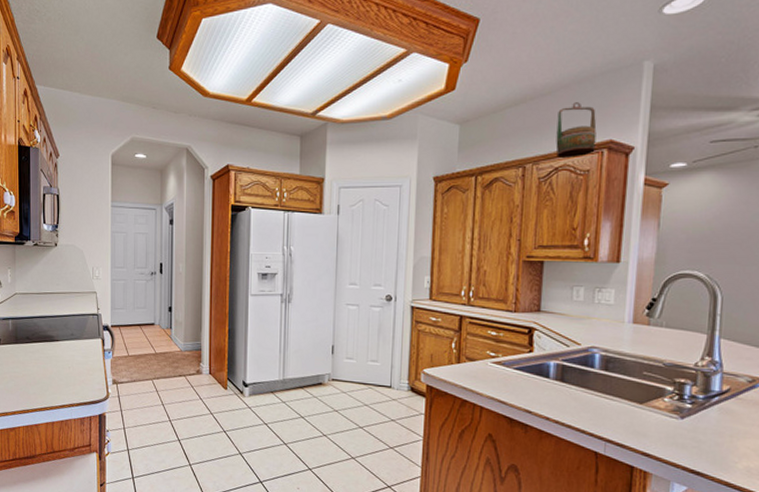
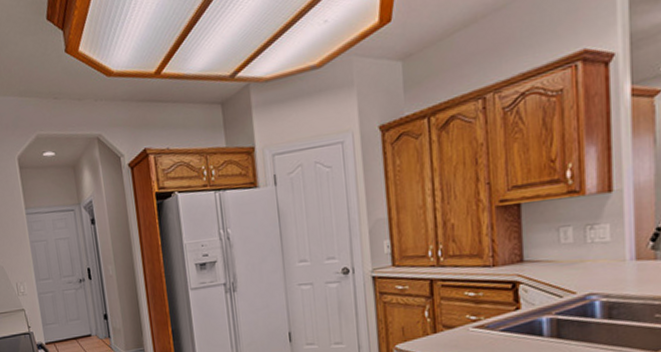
decorative basket: present [556,102,597,158] -> none [517,11,567,81]

